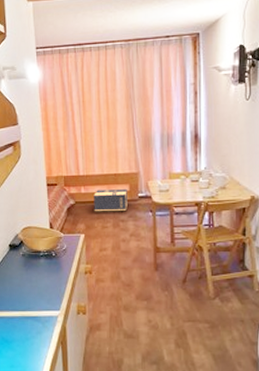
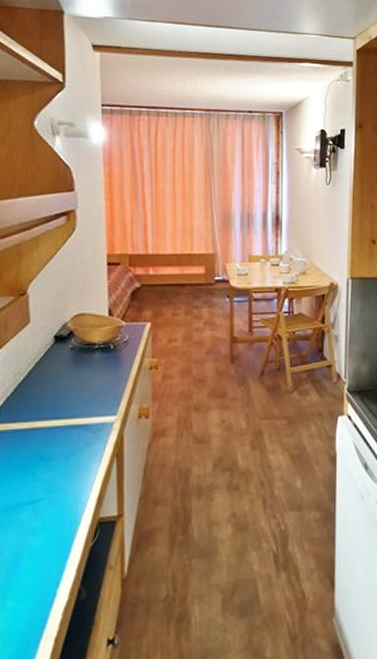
cardboard box: present [94,189,128,212] -> none [163,271,203,297]

